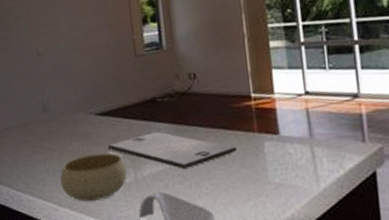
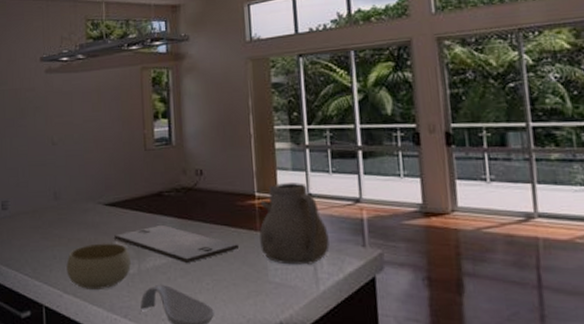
teapot: none [256,81,329,165] -> present [259,182,330,265]

